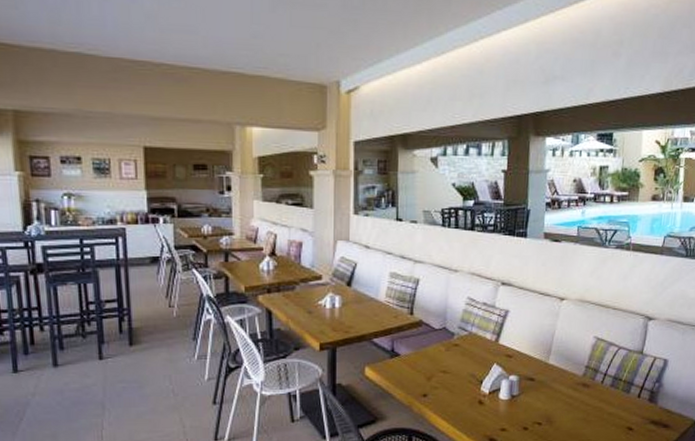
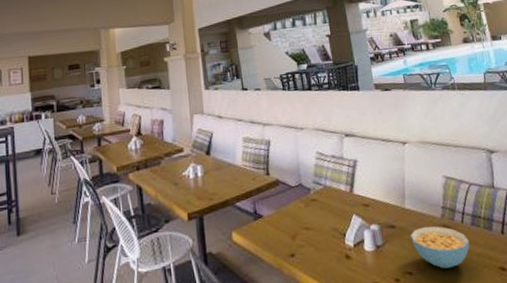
cereal bowl: none [548,382,605,423] -> present [410,226,470,269]

